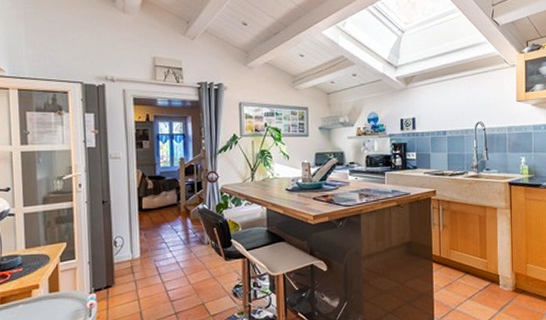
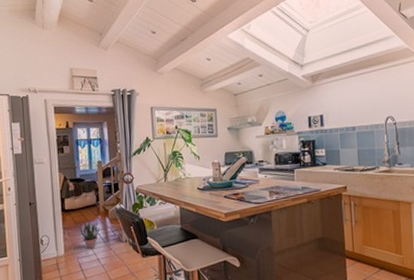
potted plant: none [157,222,180,251] -> present [78,221,100,249]

